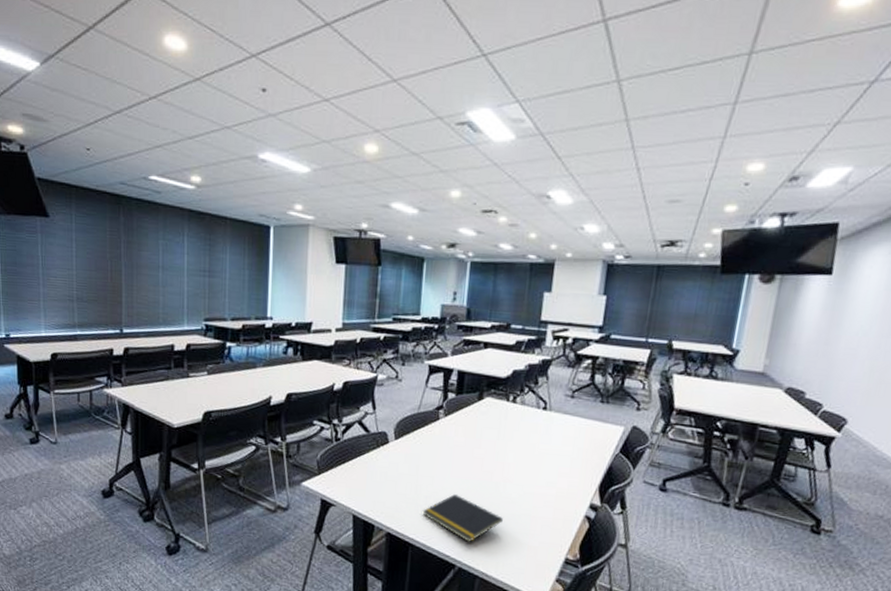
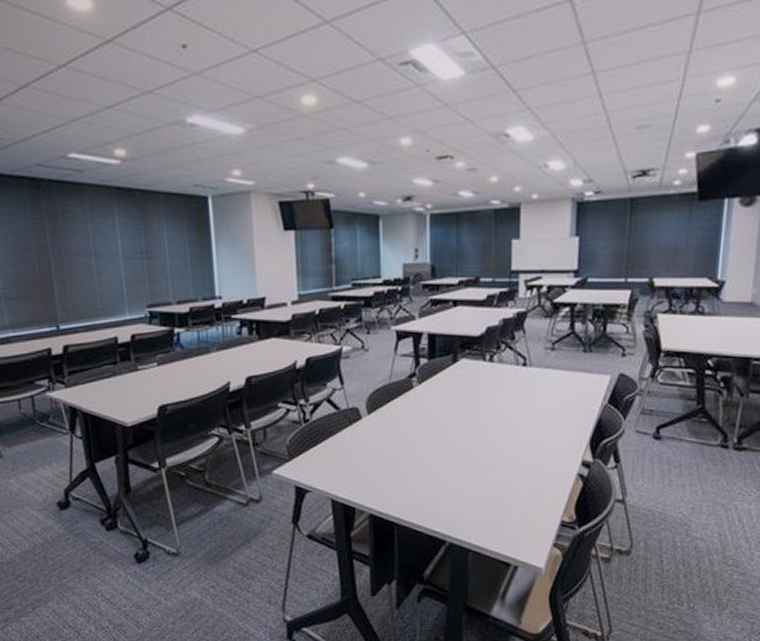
notepad: present [422,494,503,543] -> none [405,466,491,516]

